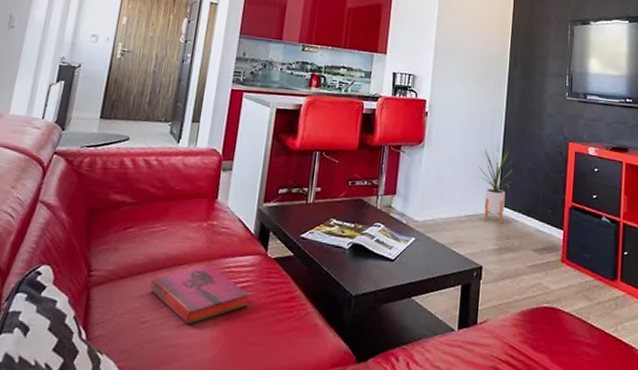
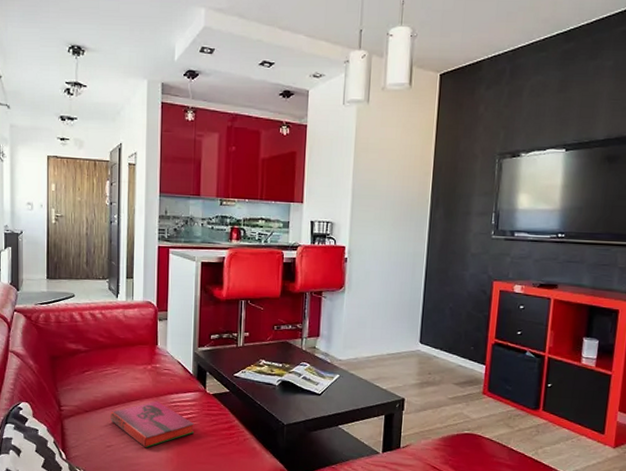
house plant: present [478,143,512,224] -> none [399,285,434,361]

